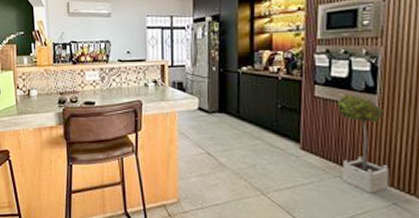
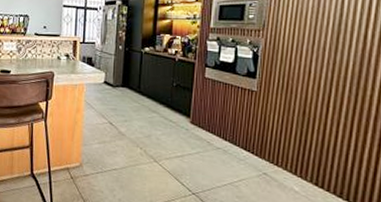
potted tree: present [338,94,390,194] -> none [224,77,262,164]

